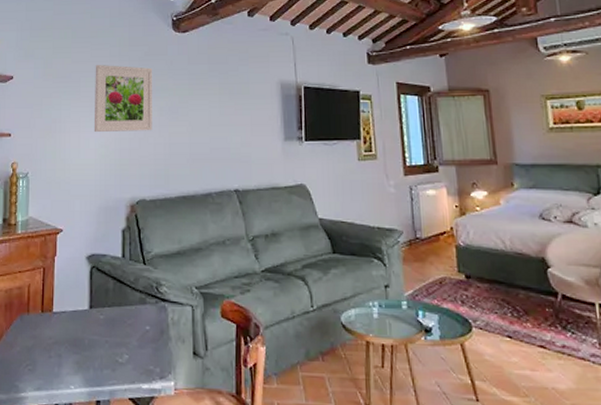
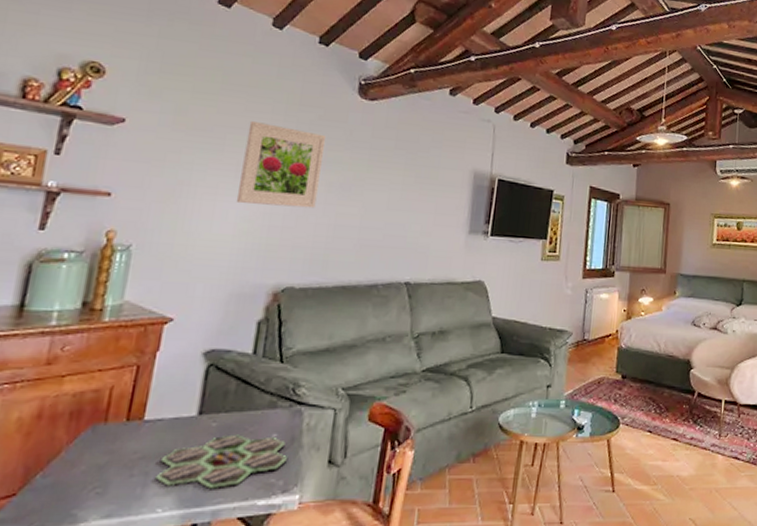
board game: none [66,326,161,373] -> present [155,434,289,490]

